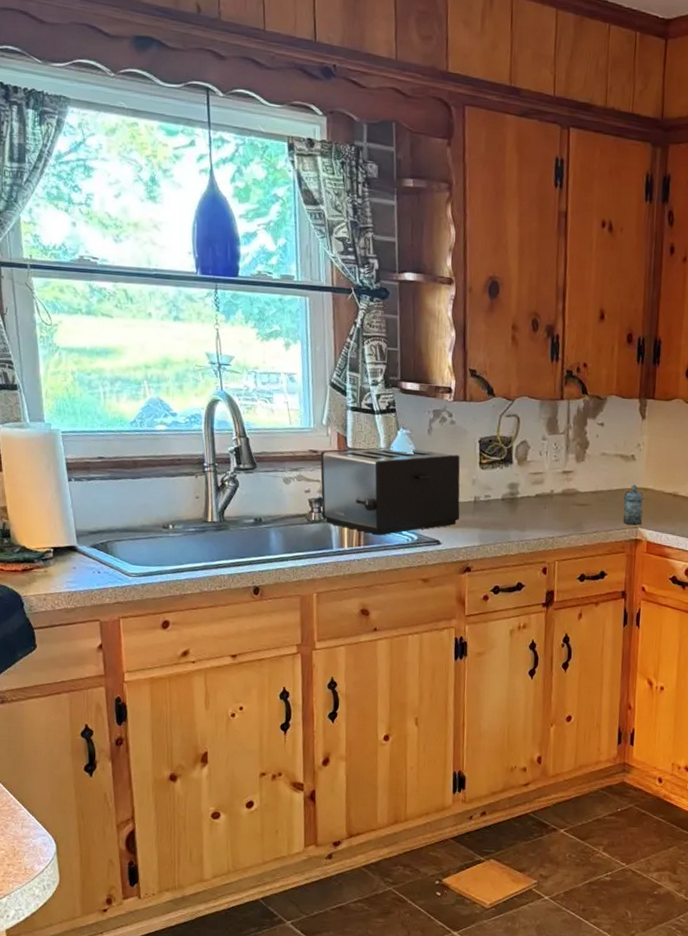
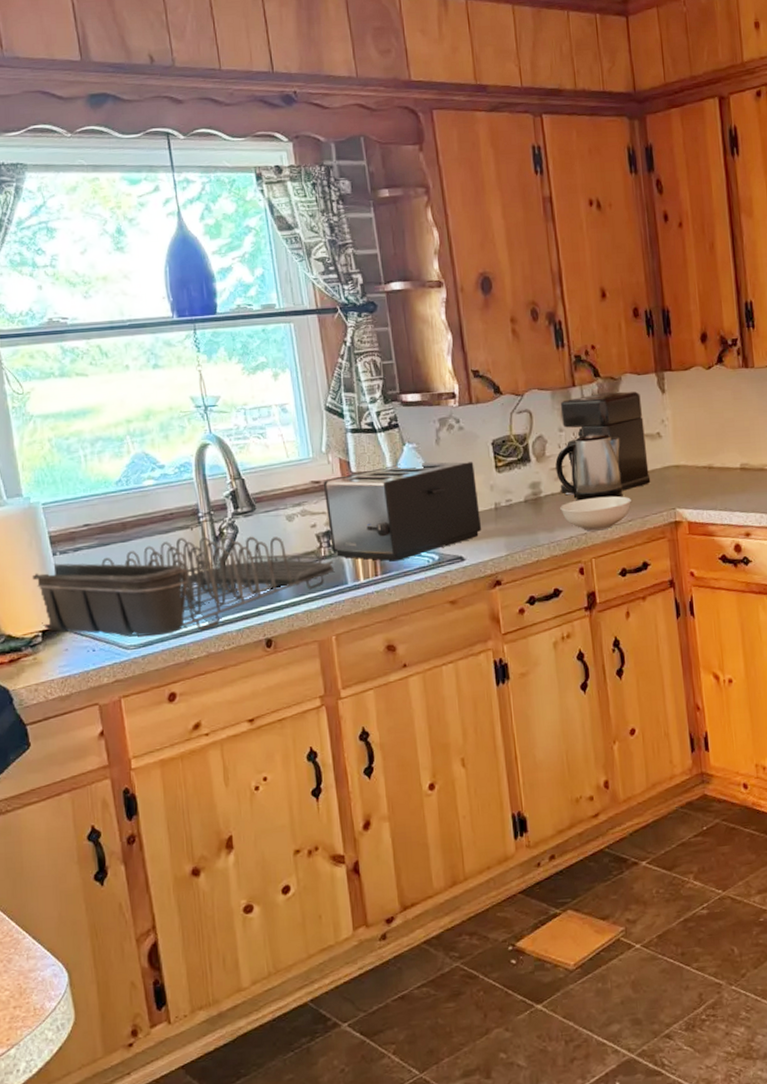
dish rack: none [48,483,322,571] -> present [32,536,334,636]
bowl: none [533,505,599,537] -> present [560,496,631,531]
kettle: none [534,446,597,510] -> present [555,433,623,501]
coffee maker: none [535,409,622,504] -> present [560,391,651,495]
canister: present [623,485,644,525] -> none [655,464,679,507]

